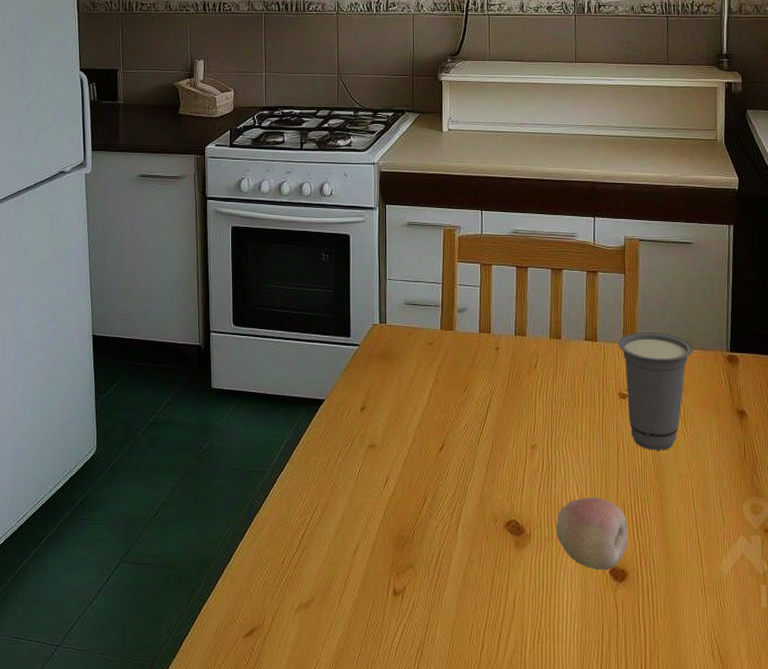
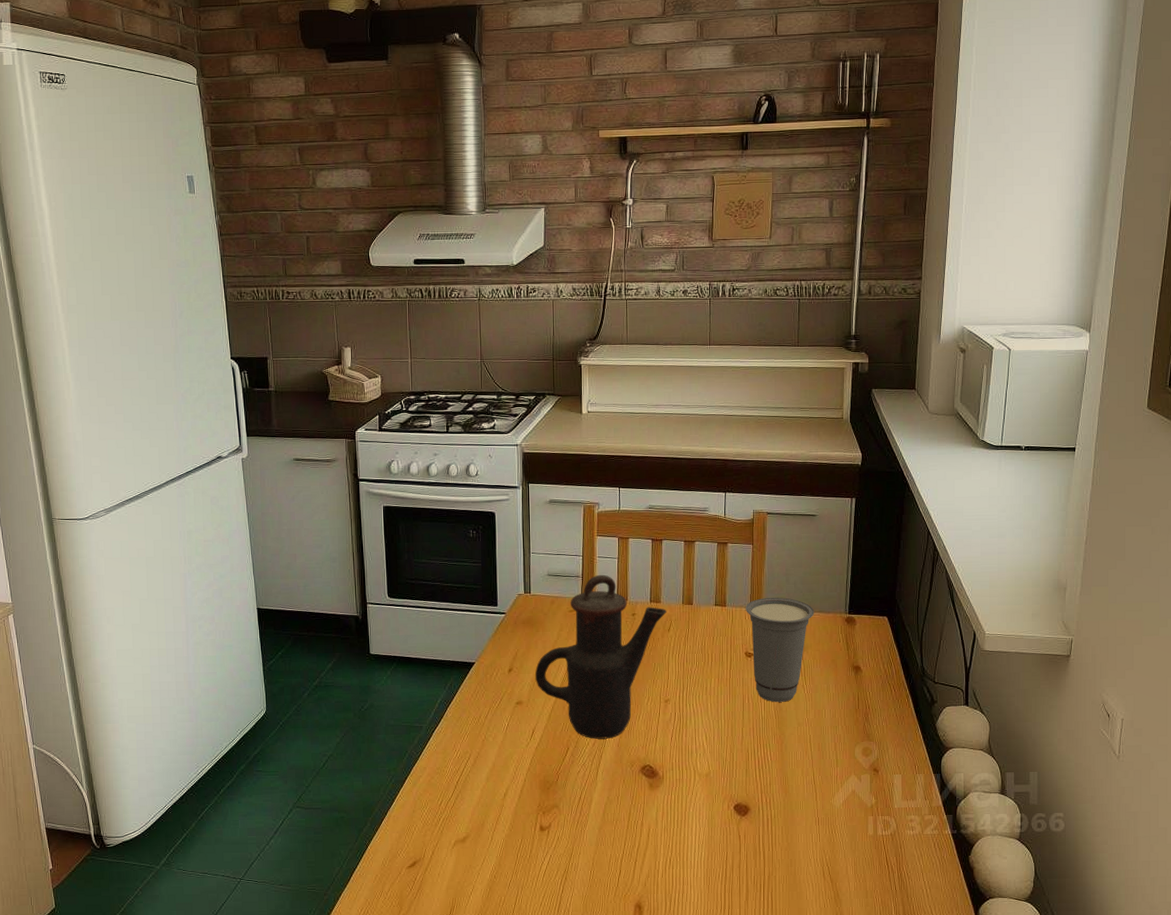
teapot: none [390,304,533,489] -> present [535,574,667,739]
fruit: present [556,497,629,571] -> none [686,744,751,807]

